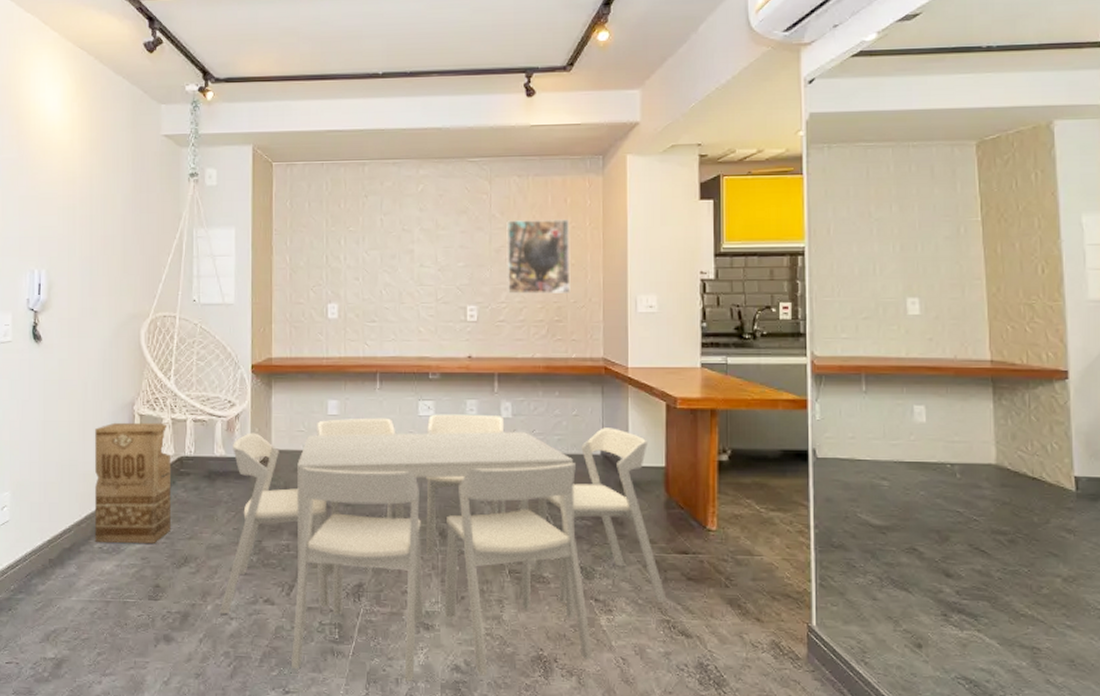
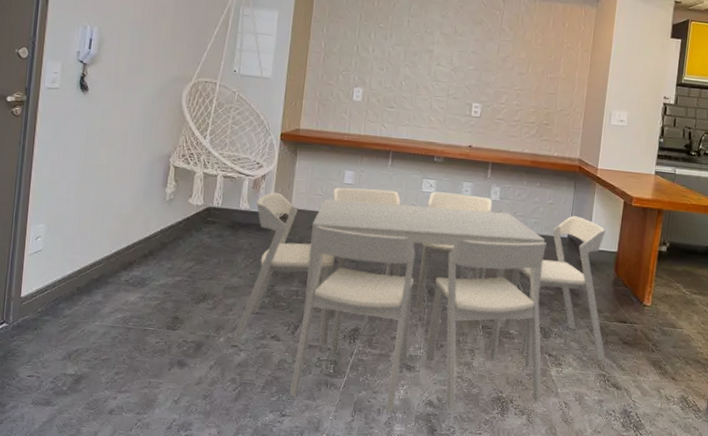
cardboard box: present [94,422,171,543] -> none [121,171,201,281]
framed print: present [506,219,571,294] -> none [507,35,565,102]

